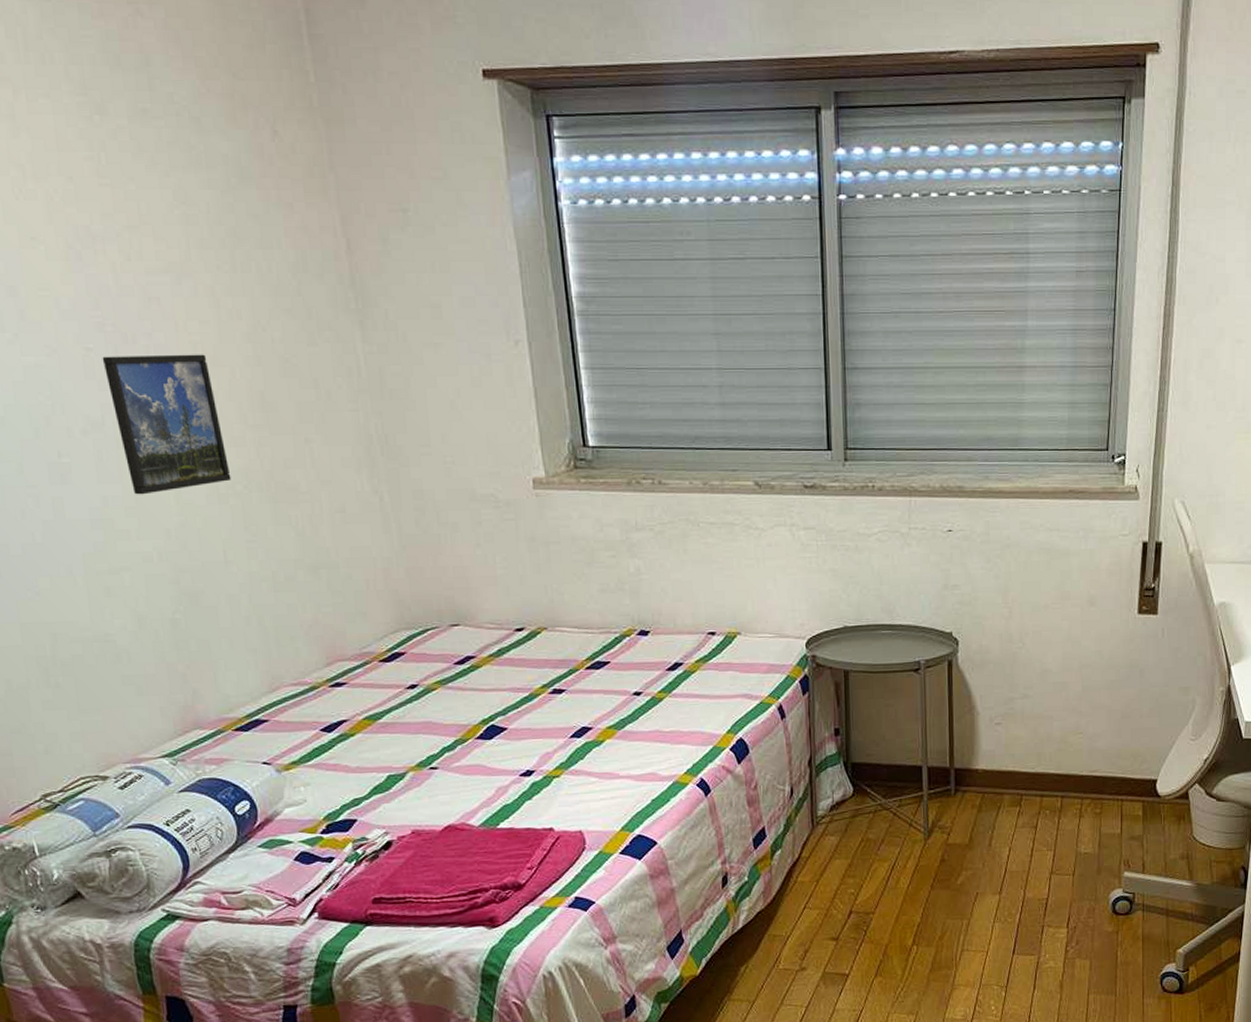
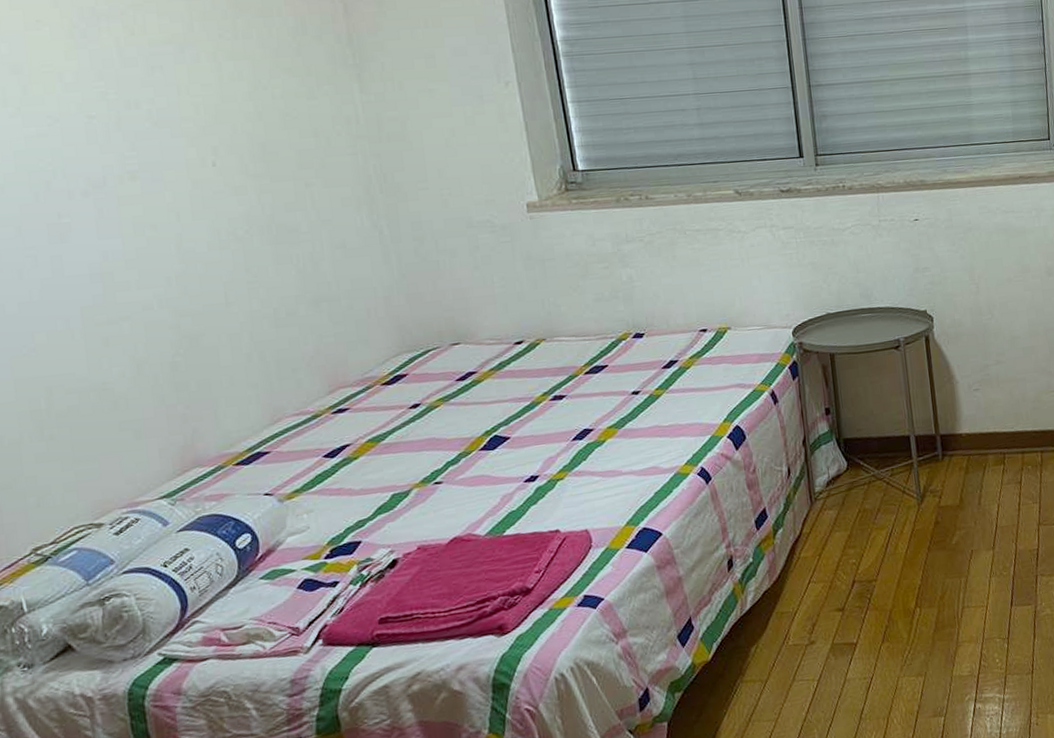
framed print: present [102,354,232,495] -> none [104,114,233,248]

